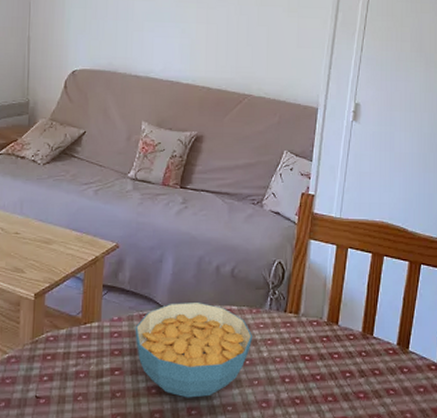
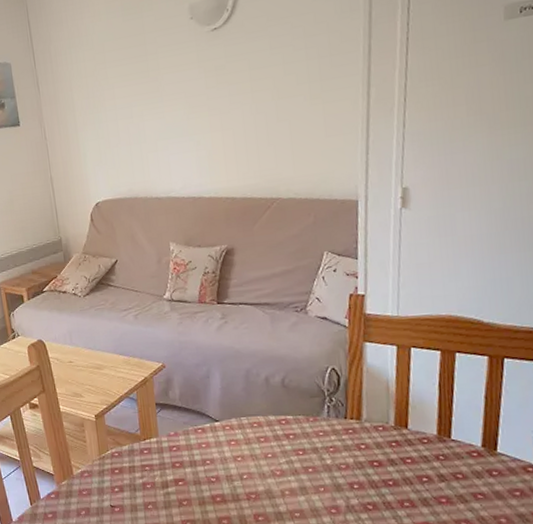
cereal bowl: present [135,303,253,398] -> none [191,414,314,505]

